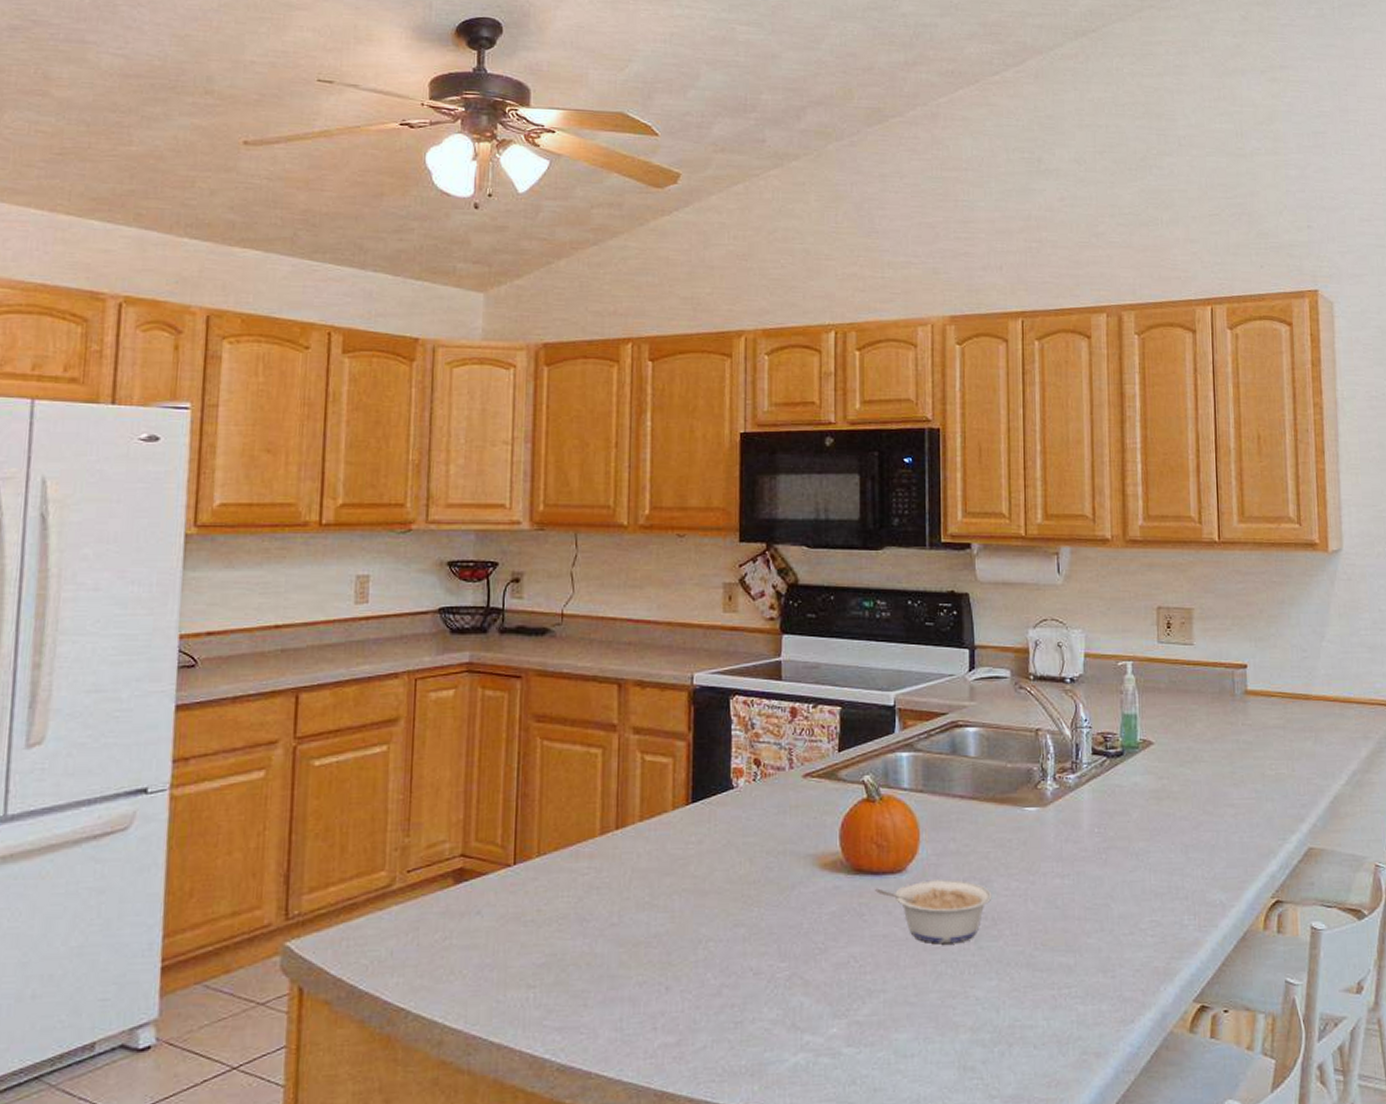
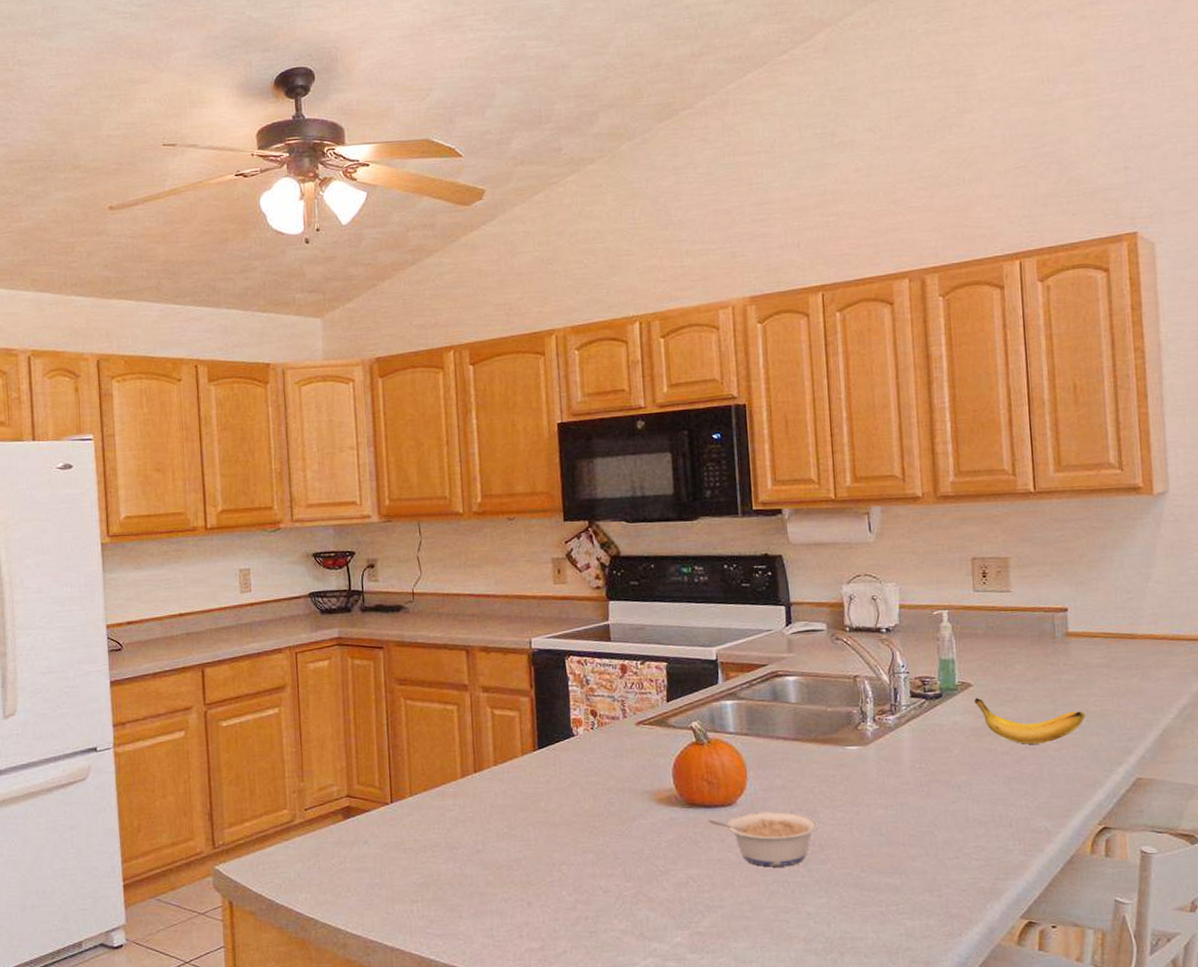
banana: none [1155,758,1262,809] -> present [974,698,1086,744]

